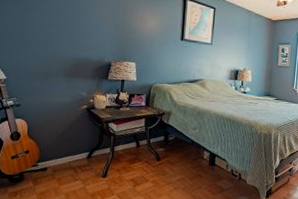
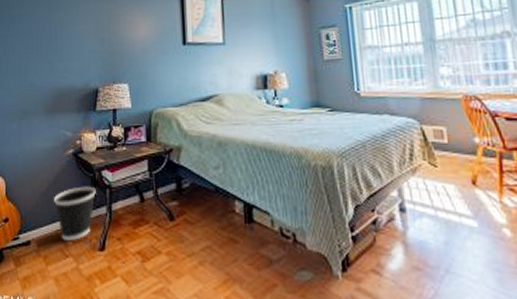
wastebasket: none [68,132,103,169] -> present [53,186,96,240]

